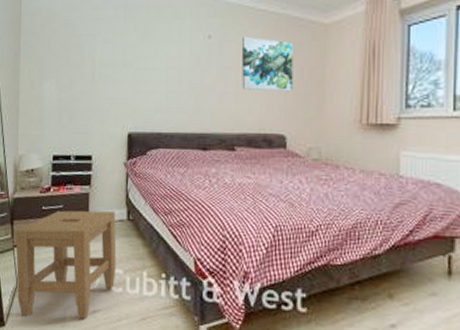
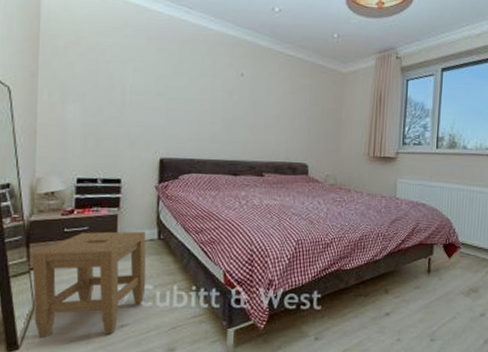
wall art: present [241,36,294,92] -> none [270,77,317,128]

